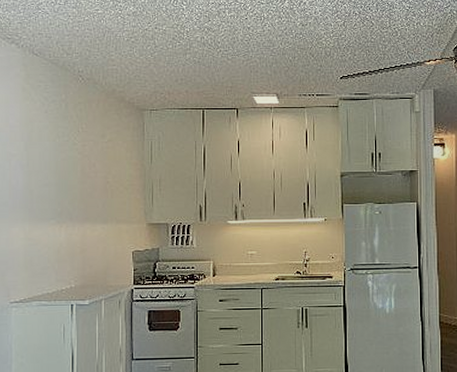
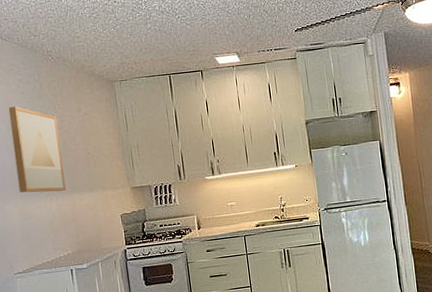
wall art: none [28,125,79,219] -> present [8,106,67,193]

